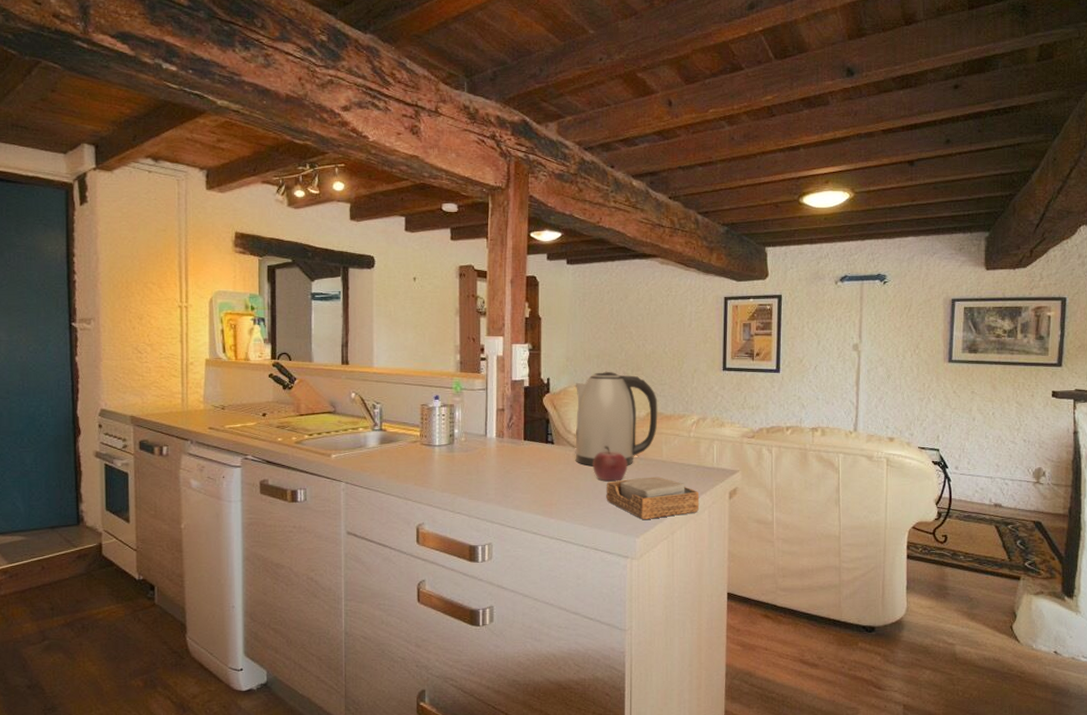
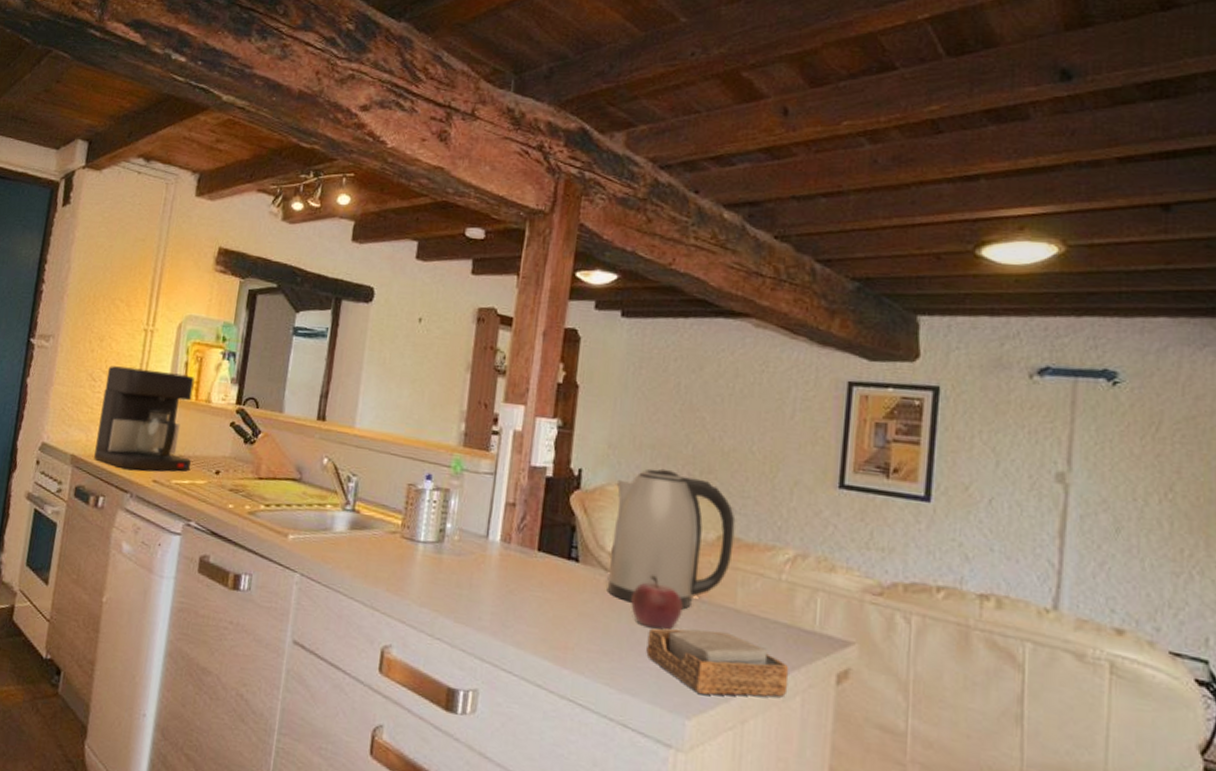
coffee maker: none [150,339,239,422] -> present [94,366,195,472]

